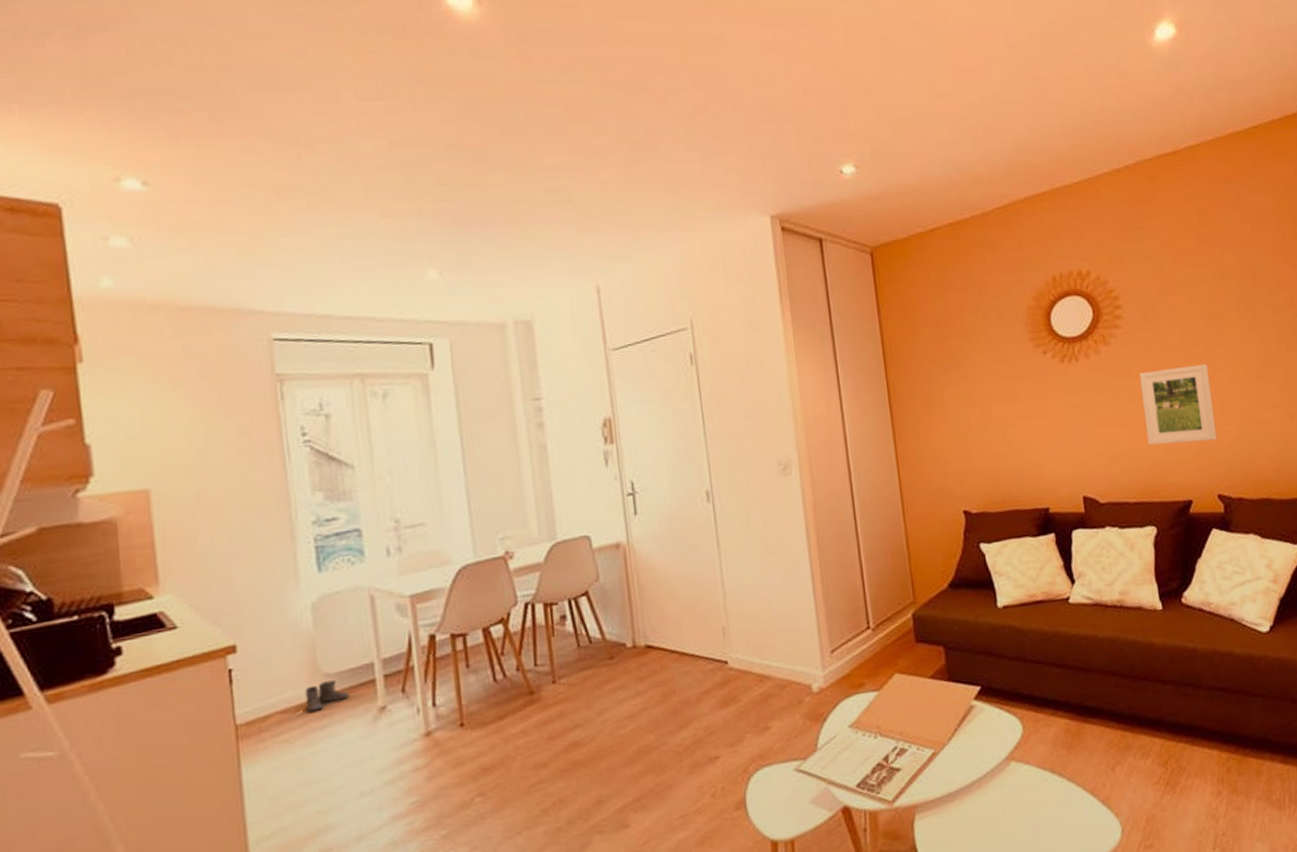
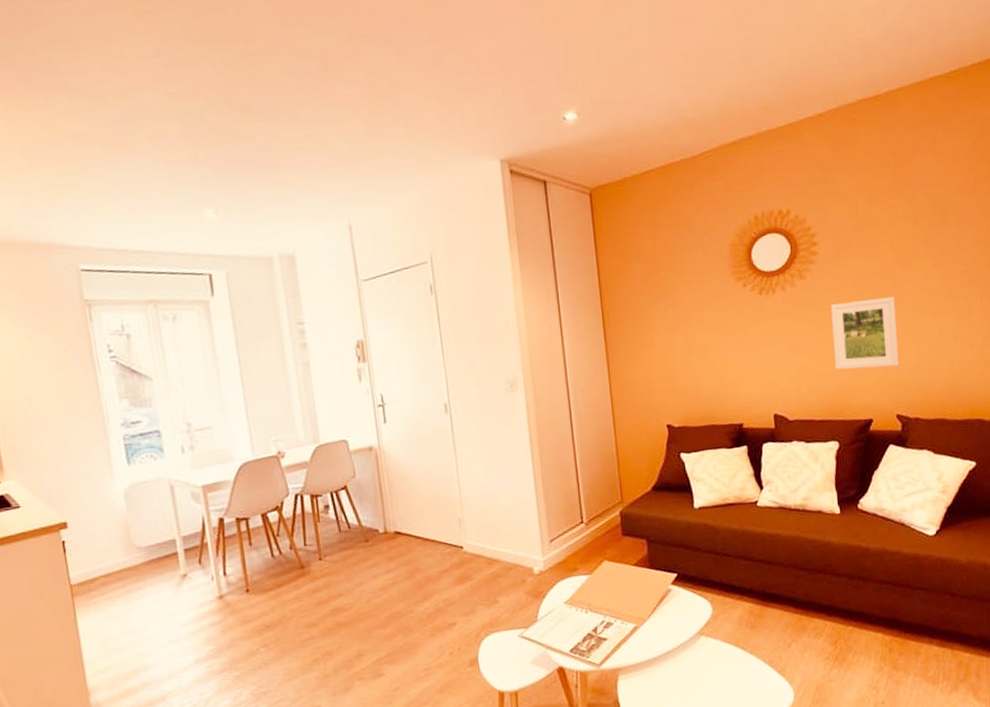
boots: present [304,680,349,713] -> none [122,552,157,578]

